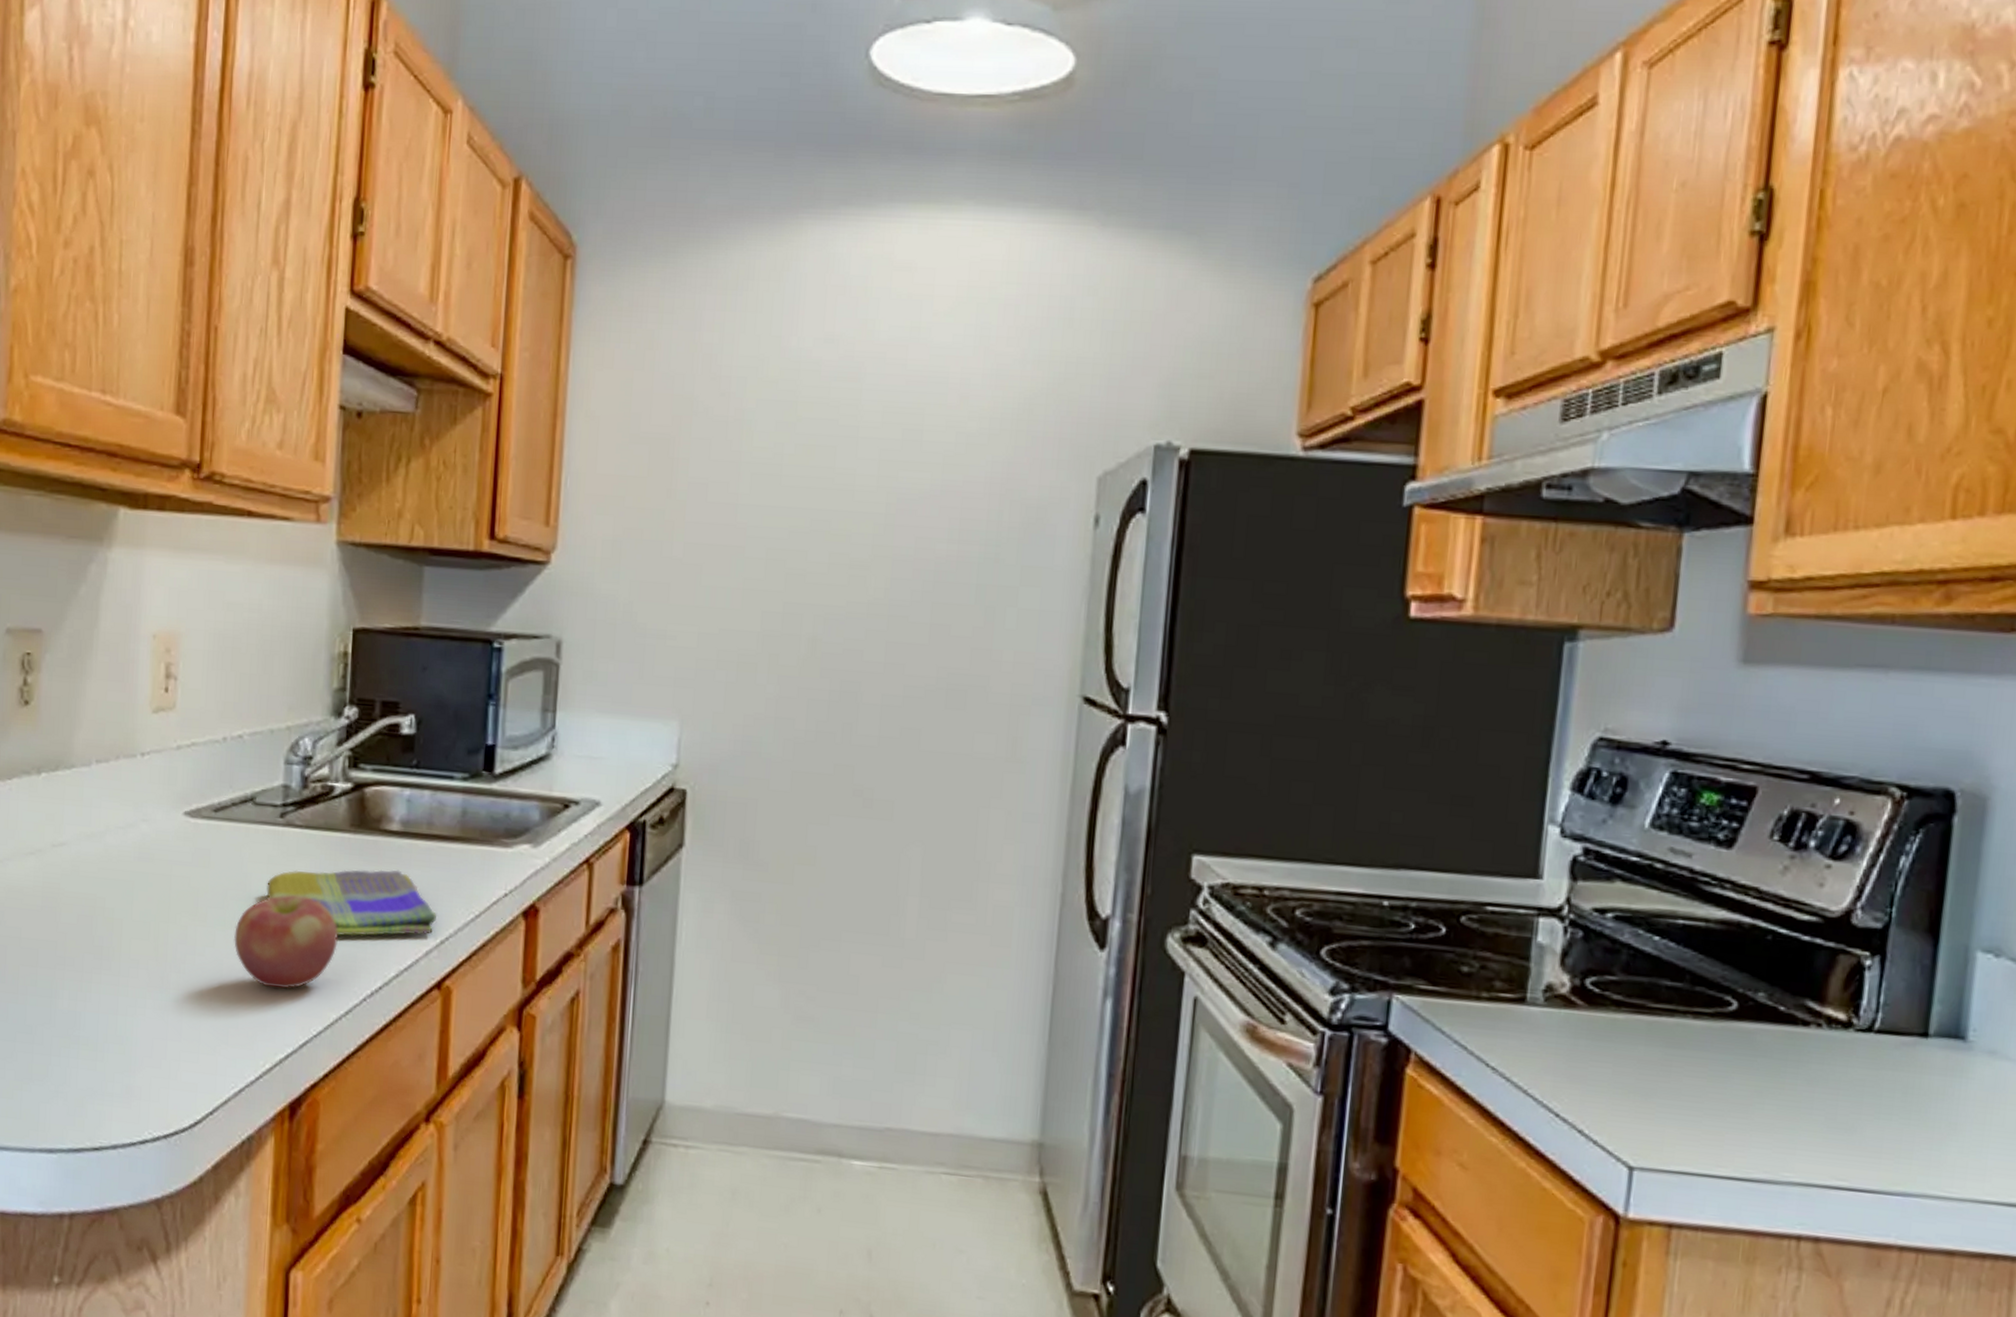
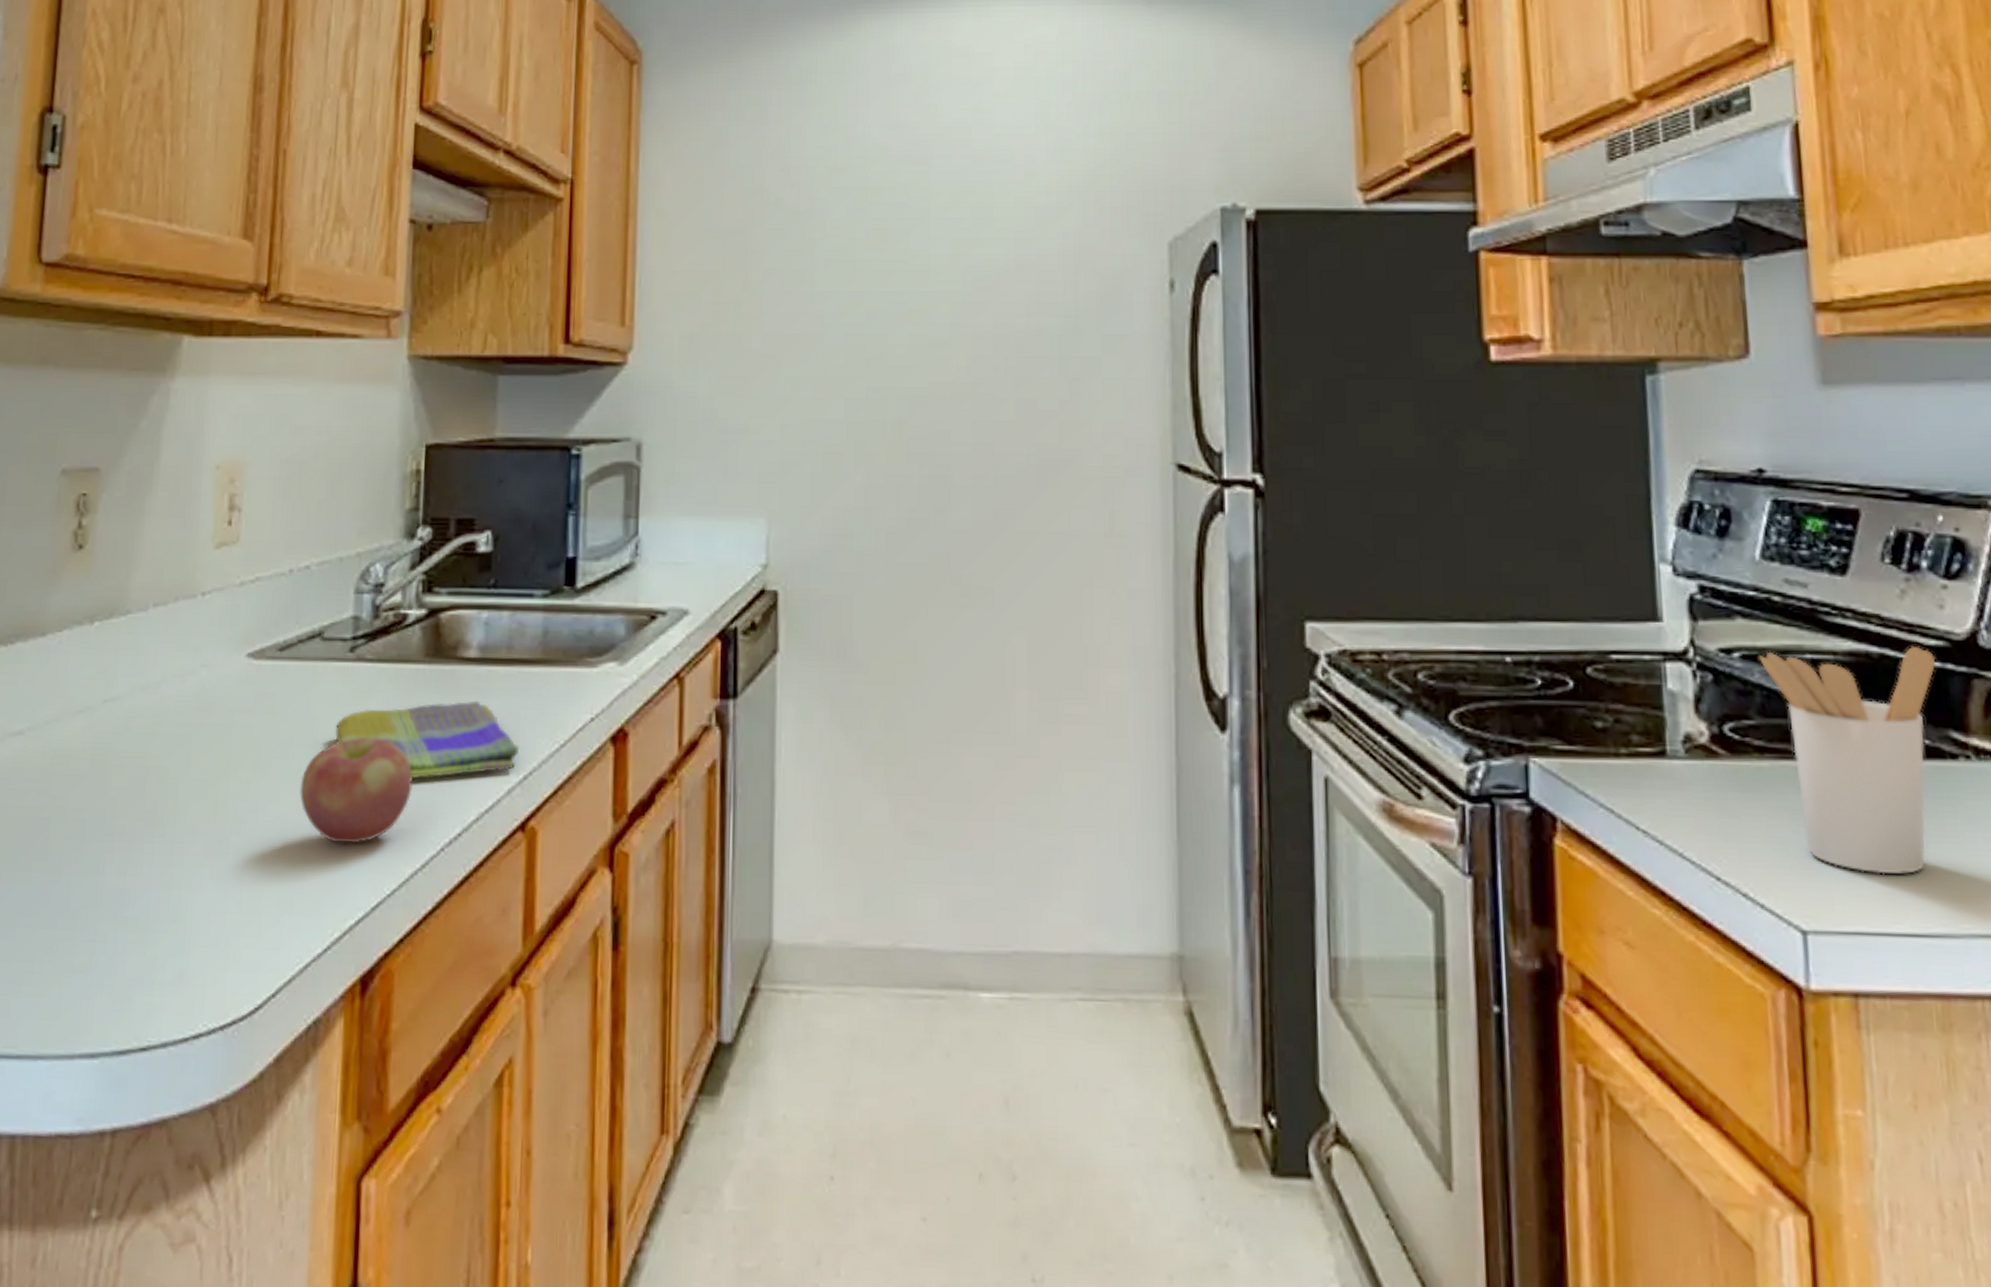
utensil holder: none [1632,914,1806,1125] -> present [1759,645,1936,875]

